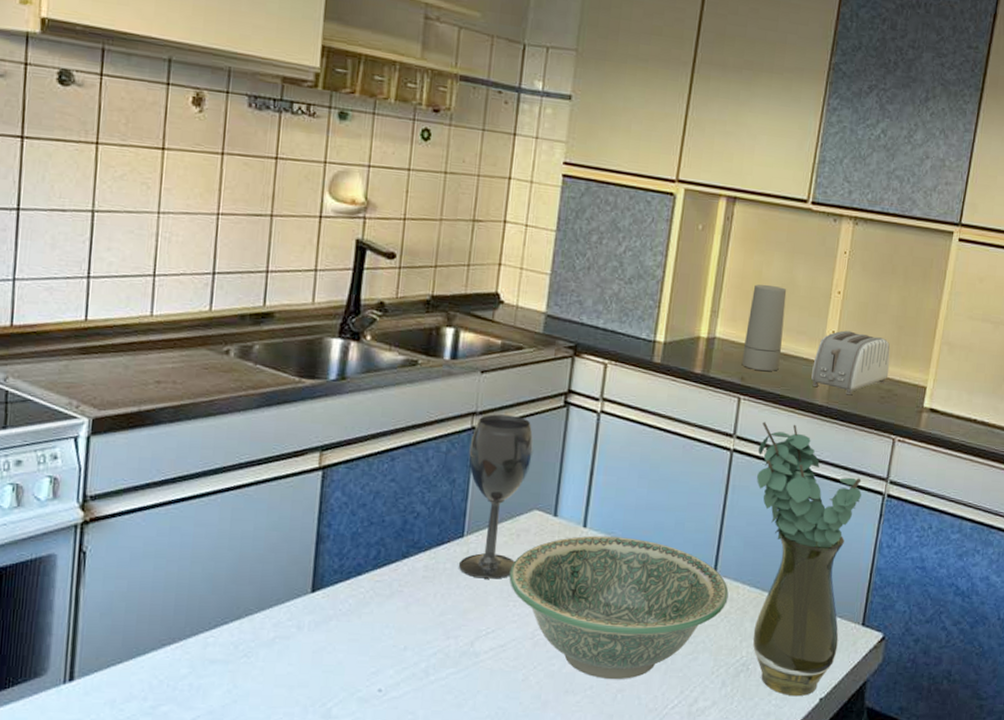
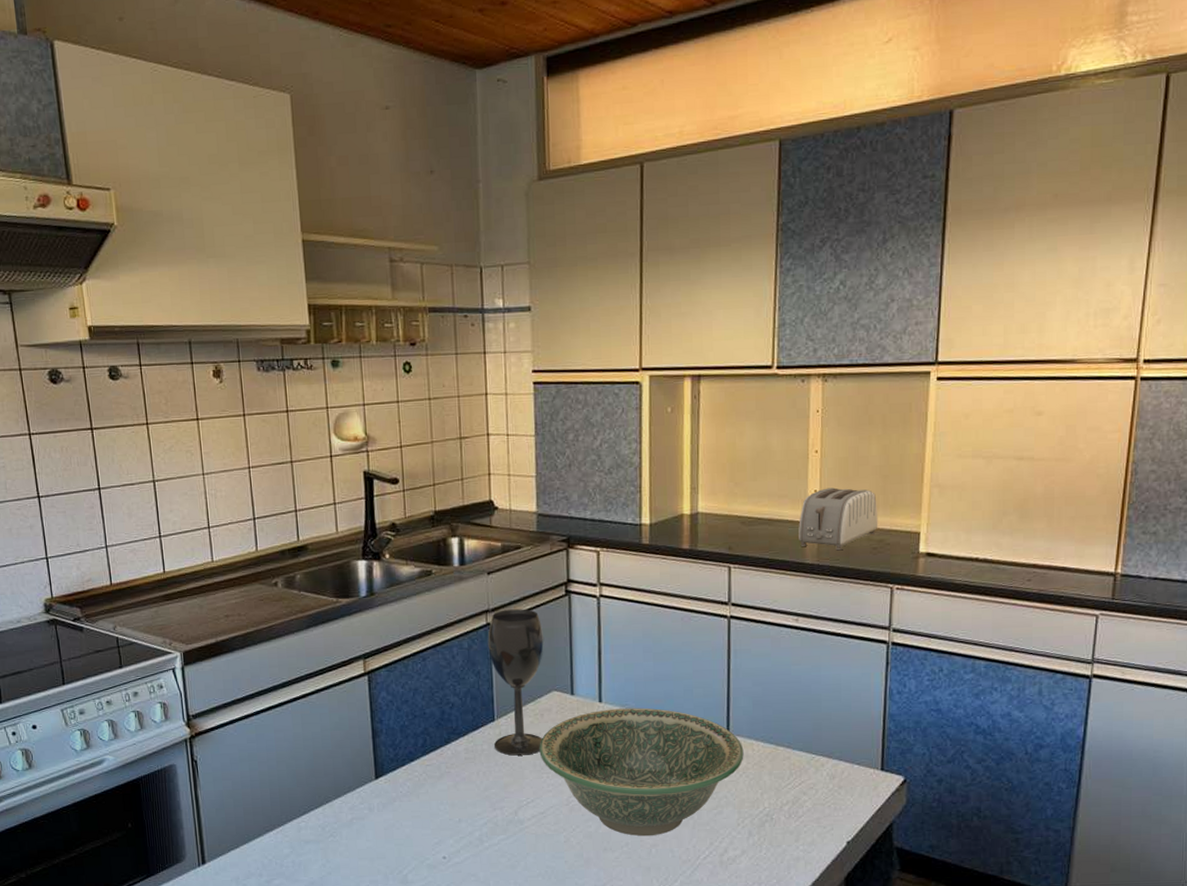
canister: present [741,284,787,372] -> none [727,454,765,539]
vase: present [752,421,862,696] -> none [754,585,864,841]

